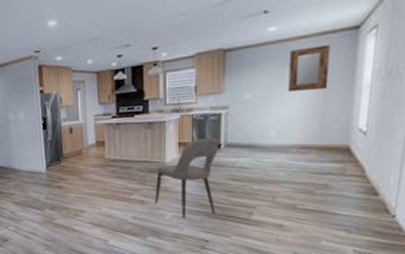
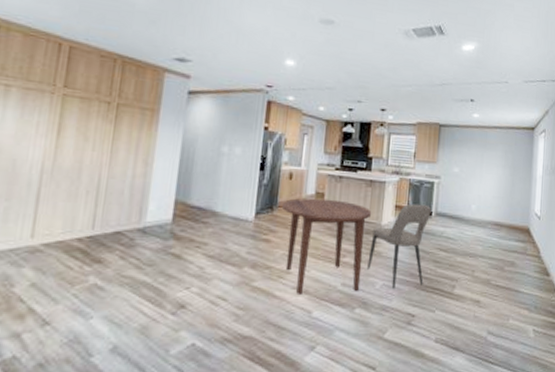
dining table: none [67,145,154,229] -> present [281,198,372,296]
home mirror: present [288,44,331,92] -> none [486,136,516,175]

